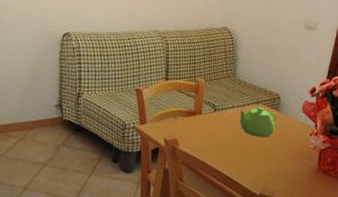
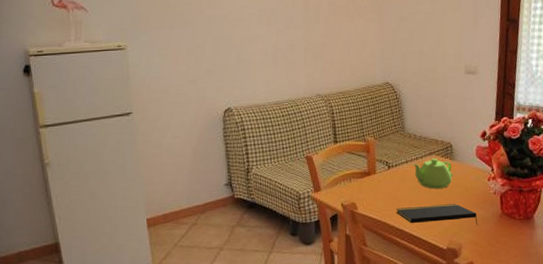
notepad: none [215,150,294,177] -> present [396,203,478,226]

